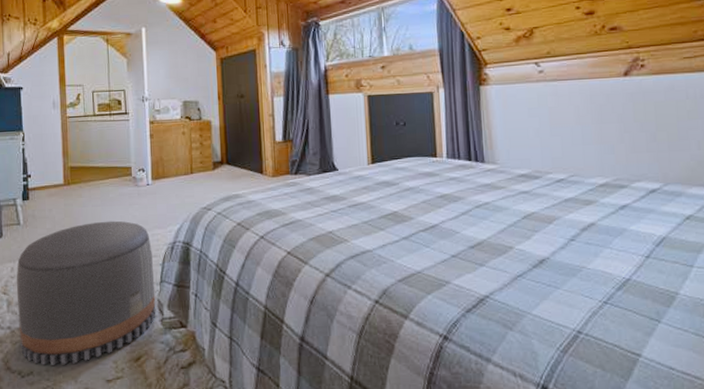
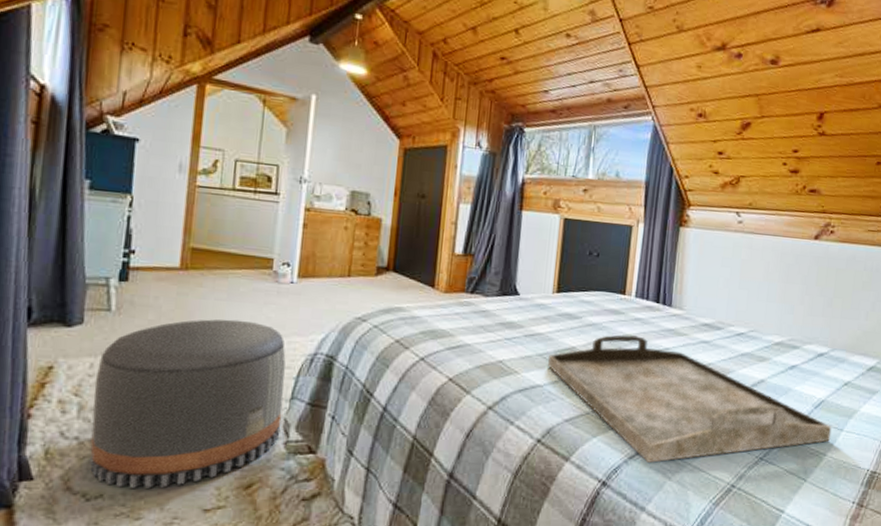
serving tray: none [374,194,681,315] -> present [548,335,832,463]

